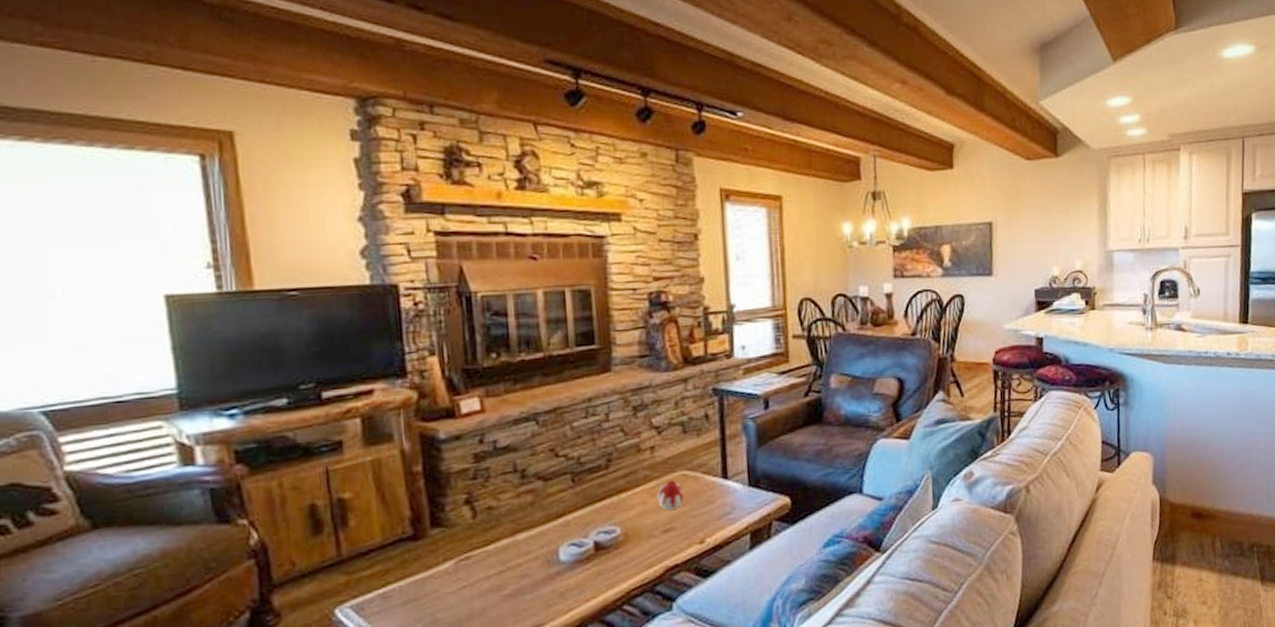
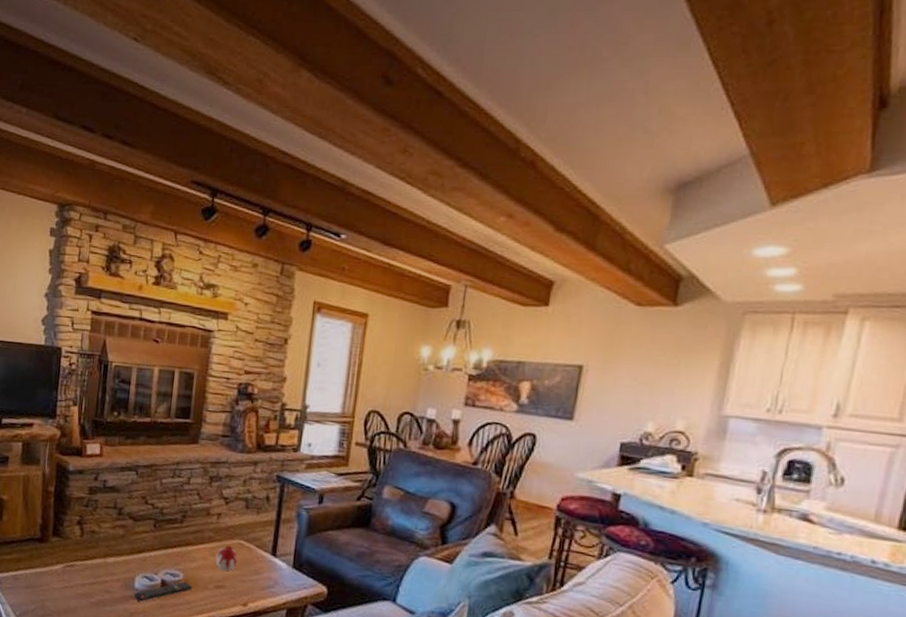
remote control: none [560,536,635,576] -> present [134,581,193,602]

